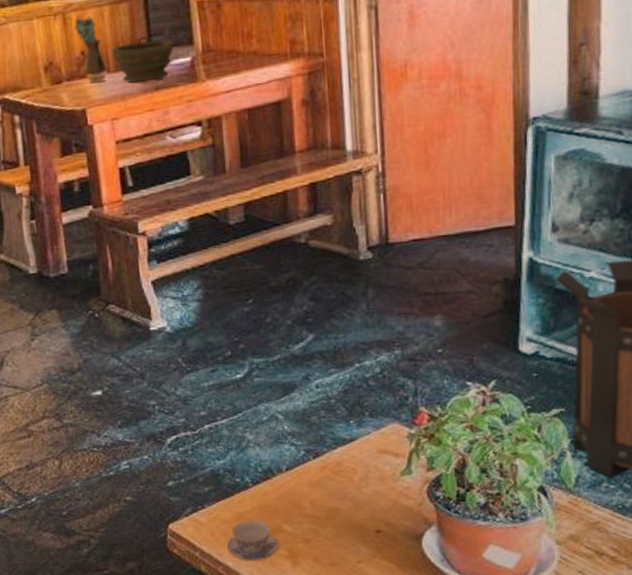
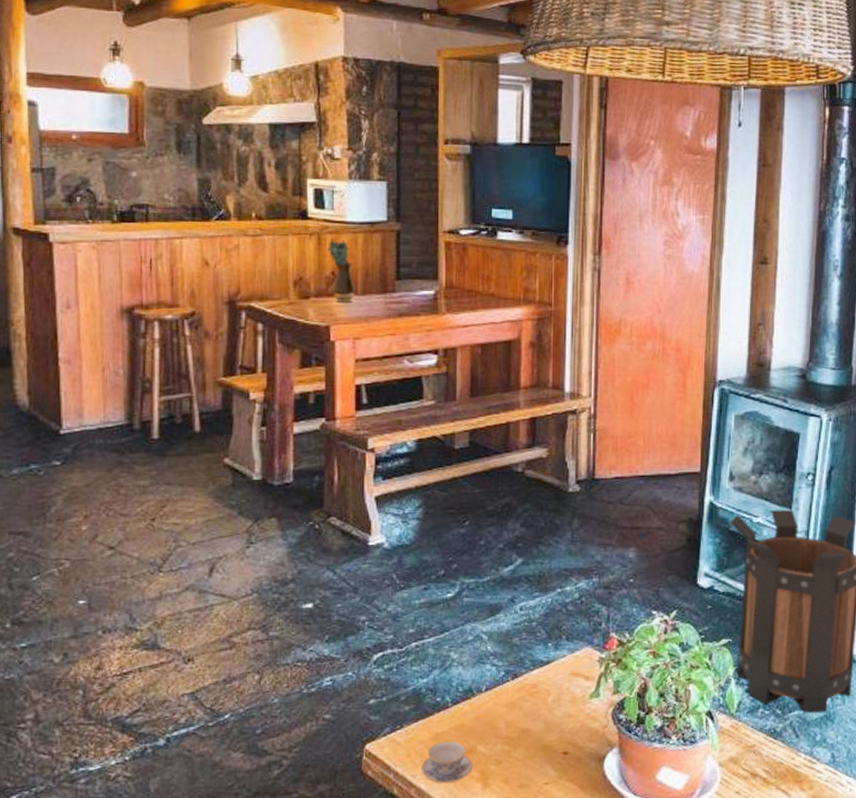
bowl: present [112,36,174,84] -> none [361,266,420,308]

